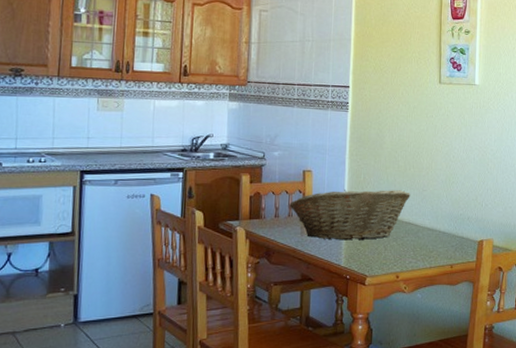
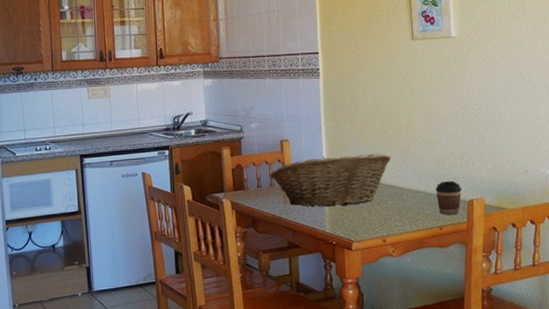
coffee cup: none [449,221,473,254] -> present [435,181,462,215]

